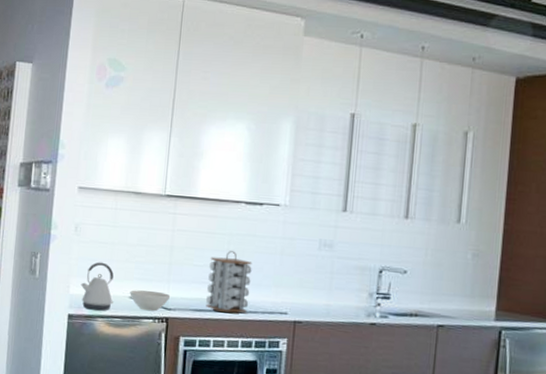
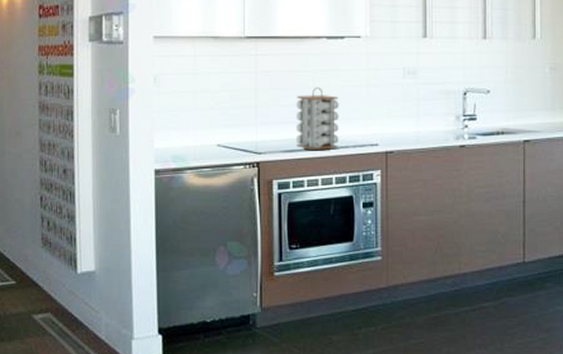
kettle: present [81,262,114,312] -> none [165,112,201,164]
bowl: present [130,290,171,312] -> none [217,136,260,157]

